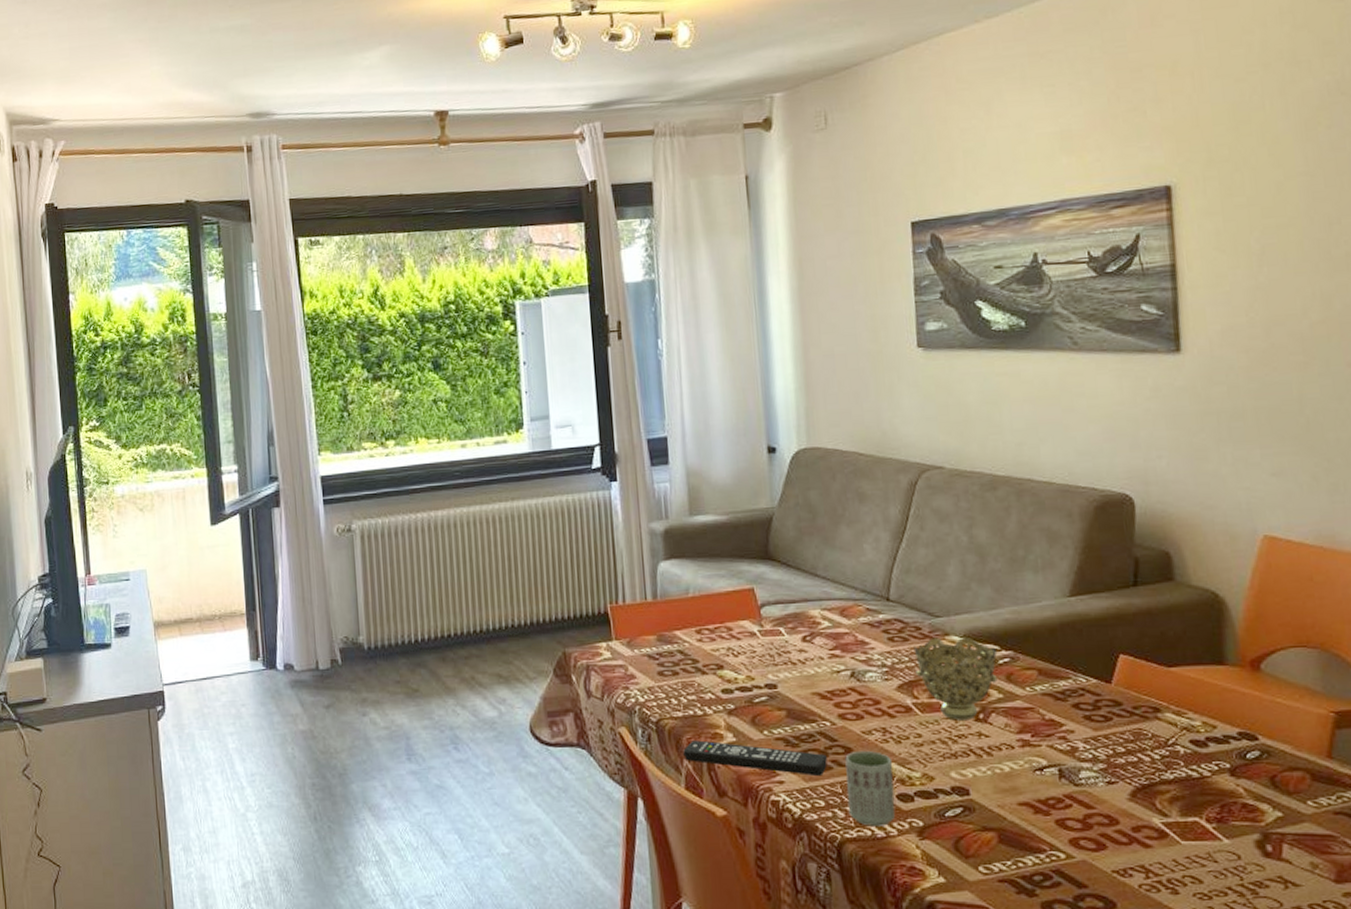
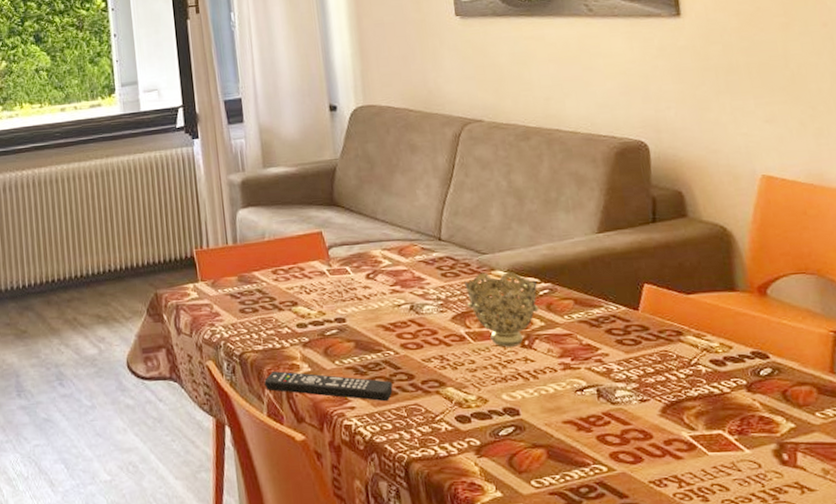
cup: present [845,750,896,826] -> none [408,376,455,446]

